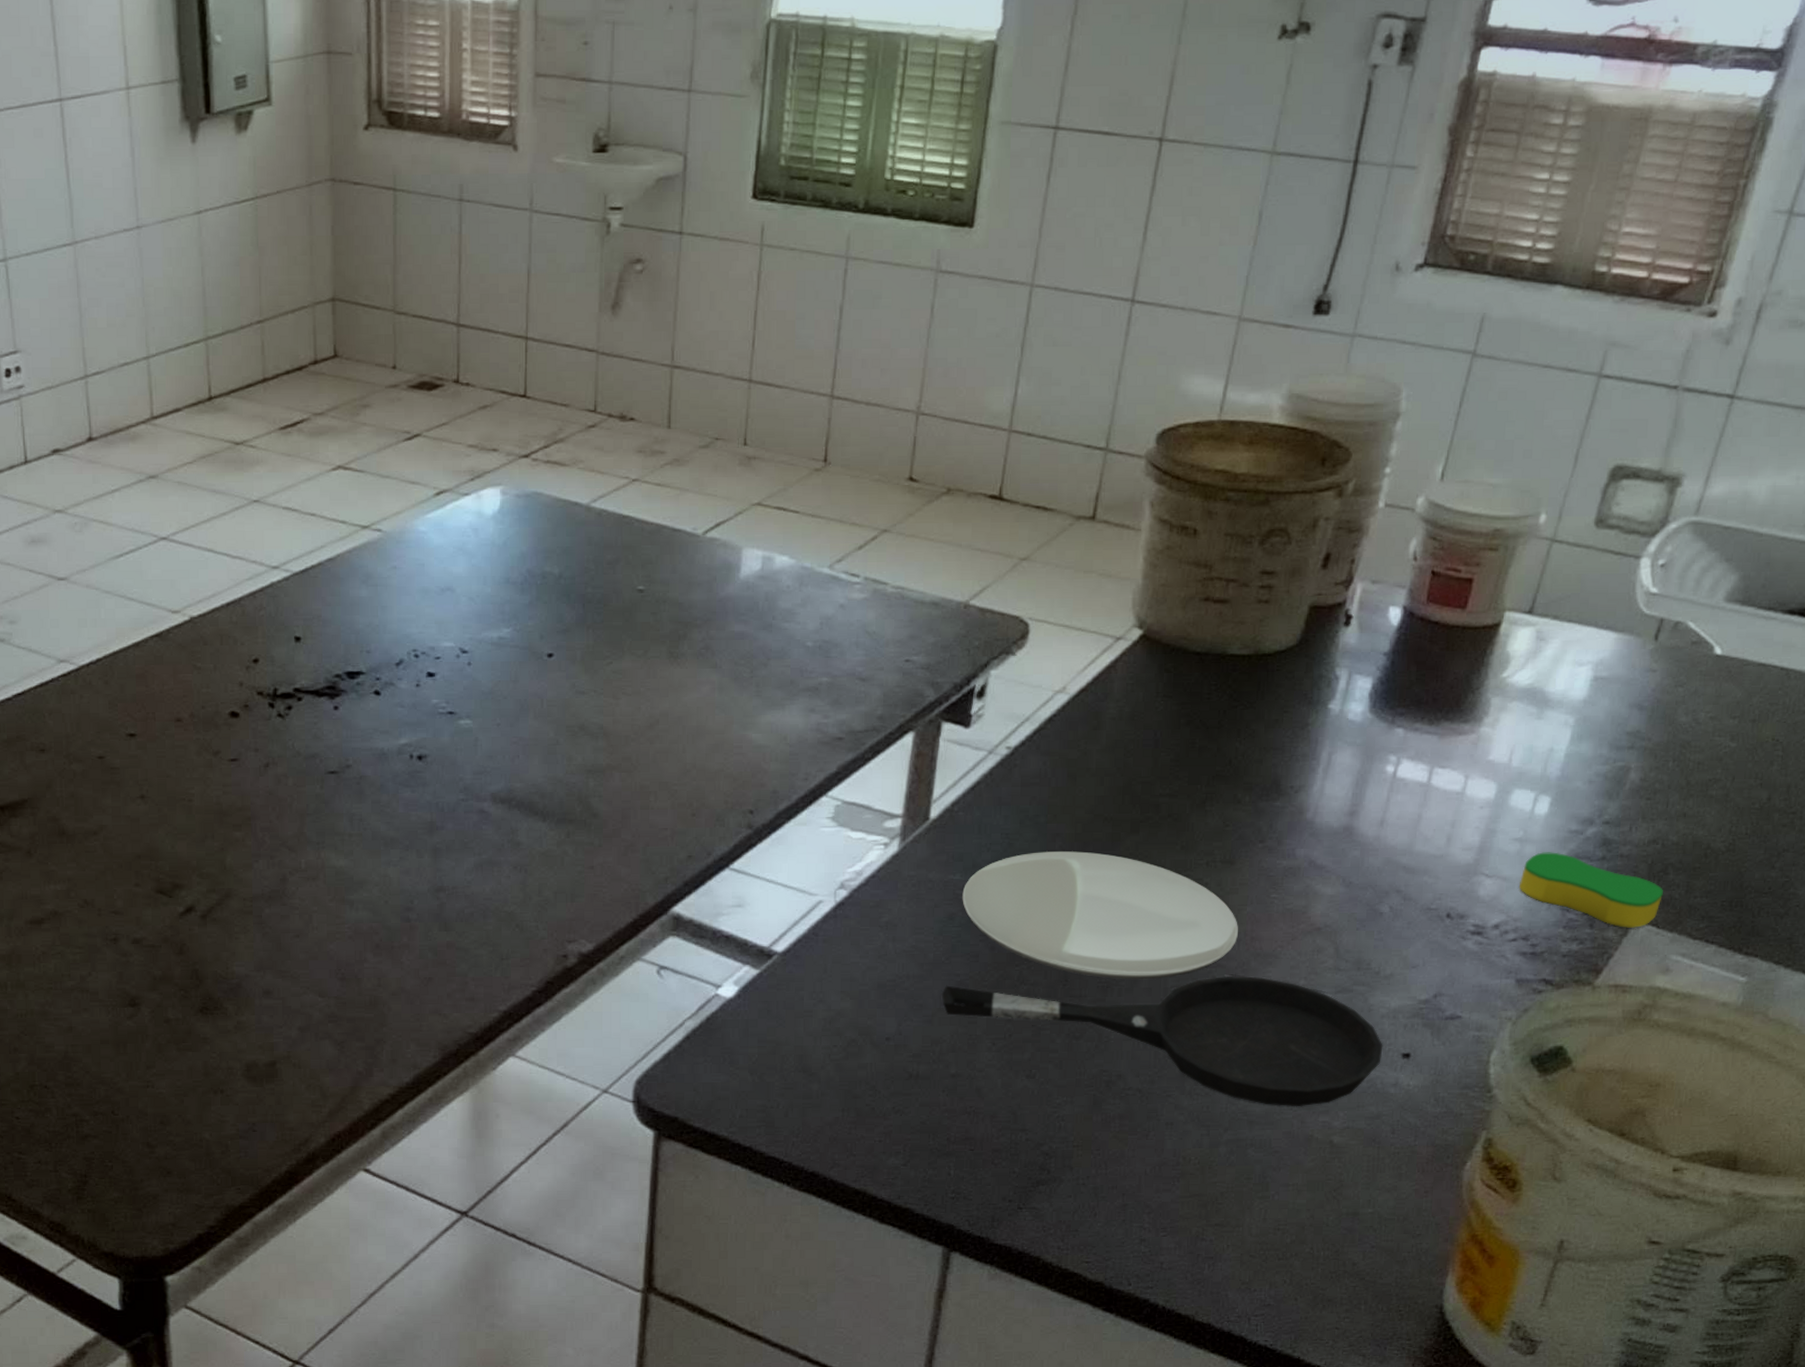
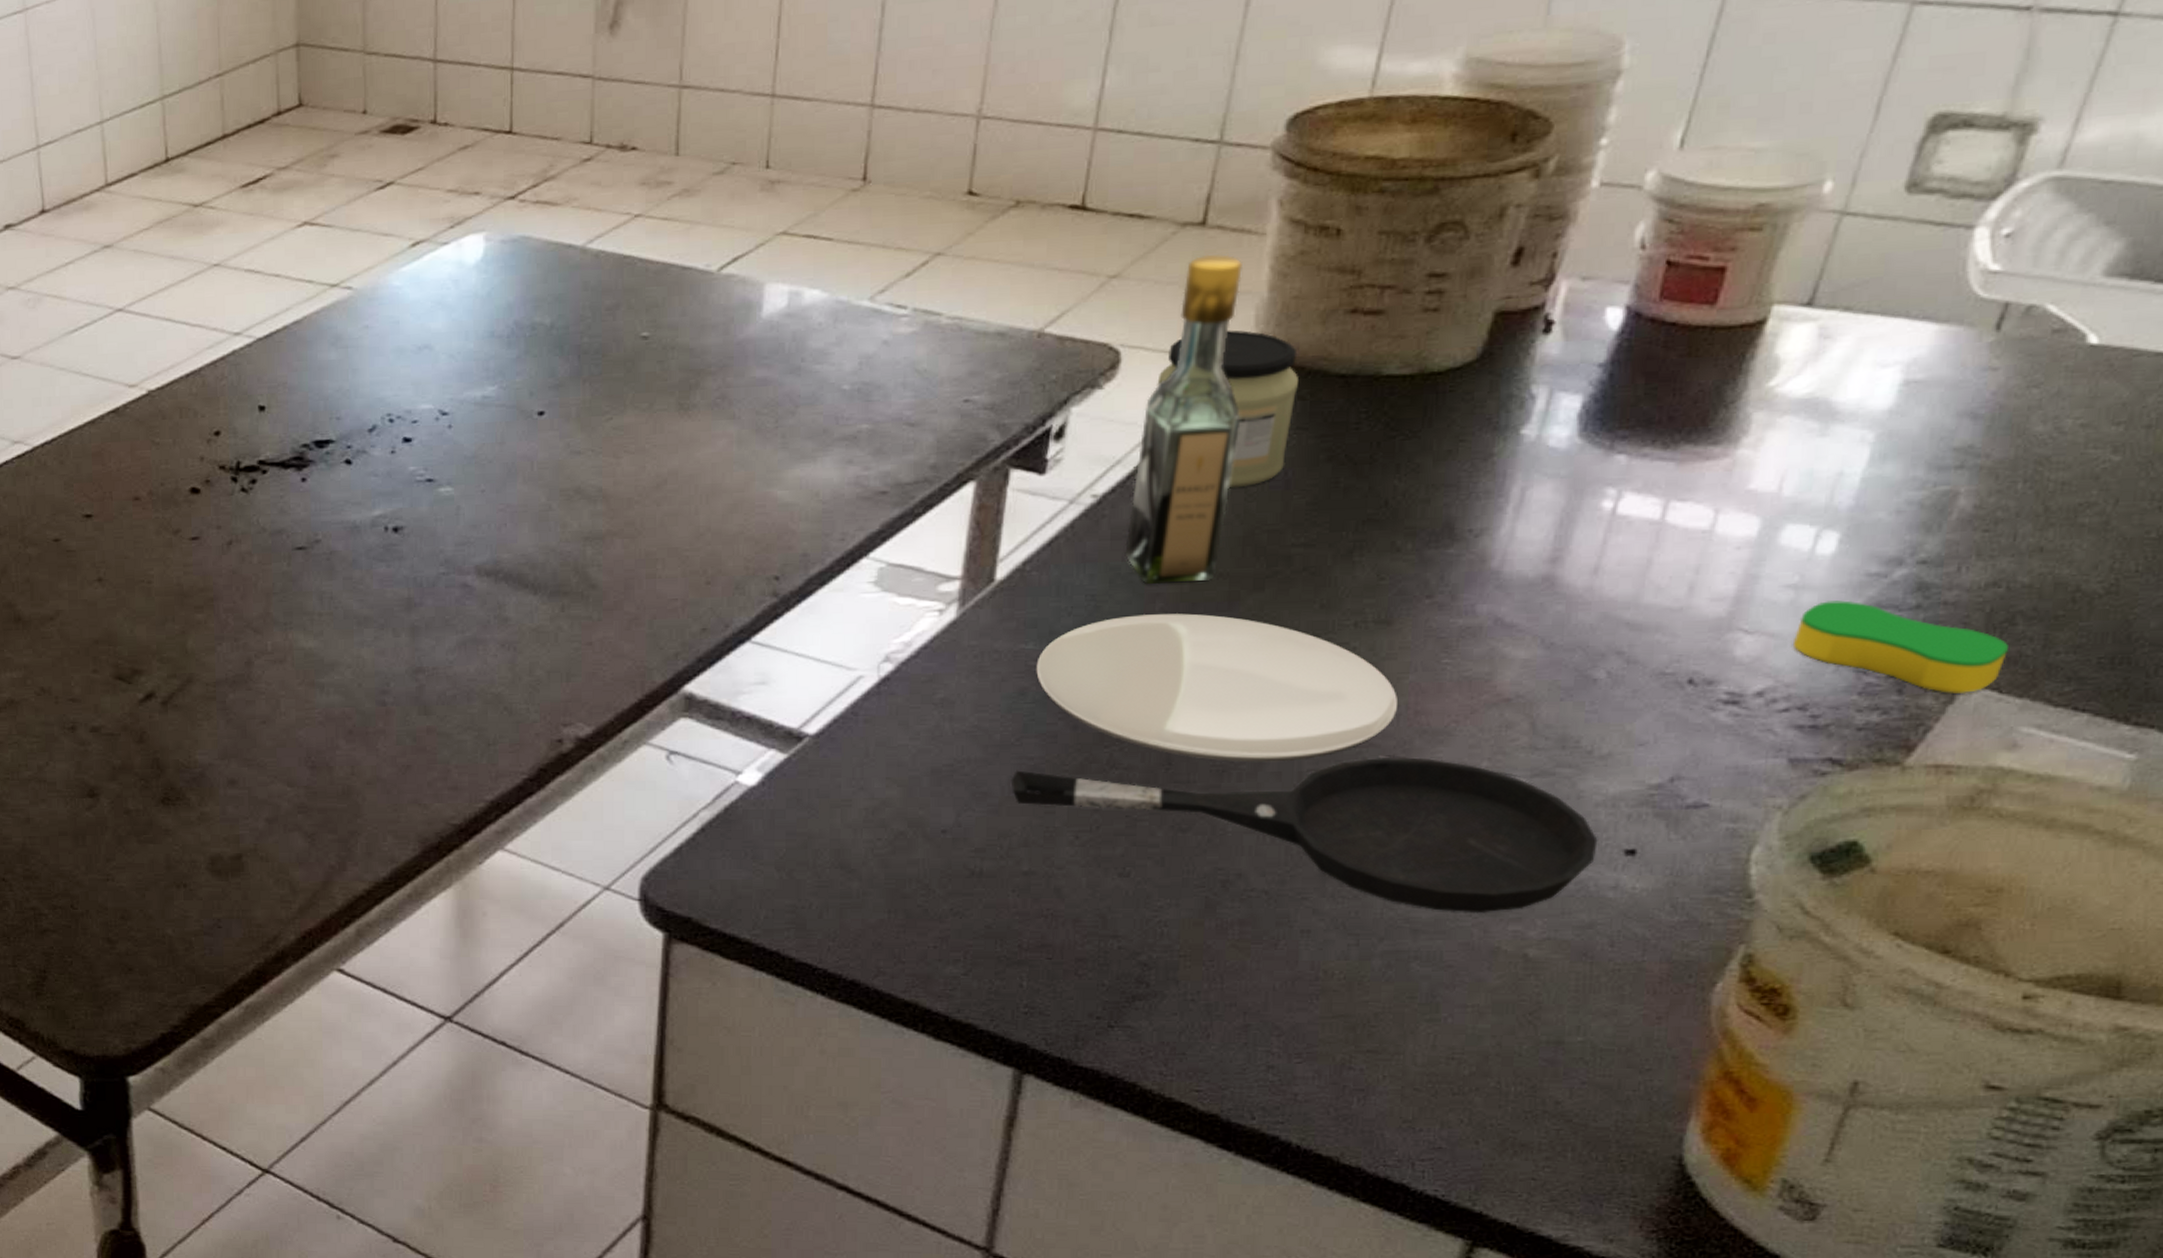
bottle: none [1032,544,1124,826] -> present [1125,254,1244,585]
jar: none [1057,610,1165,745] -> present [1157,330,1298,489]

